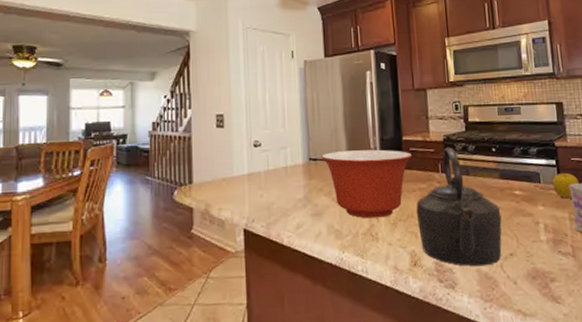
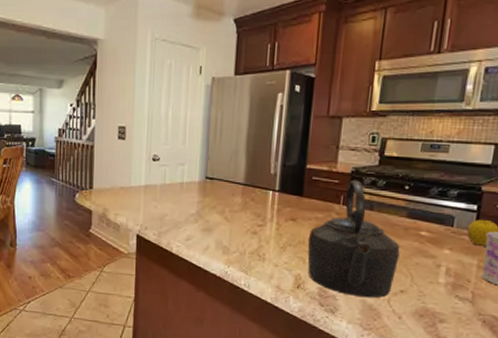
mixing bowl: present [321,149,413,219] -> none [218,173,315,241]

